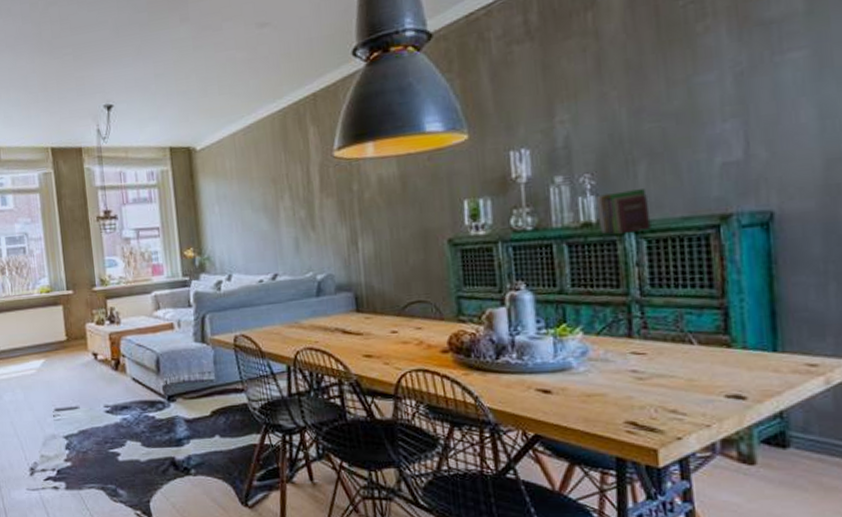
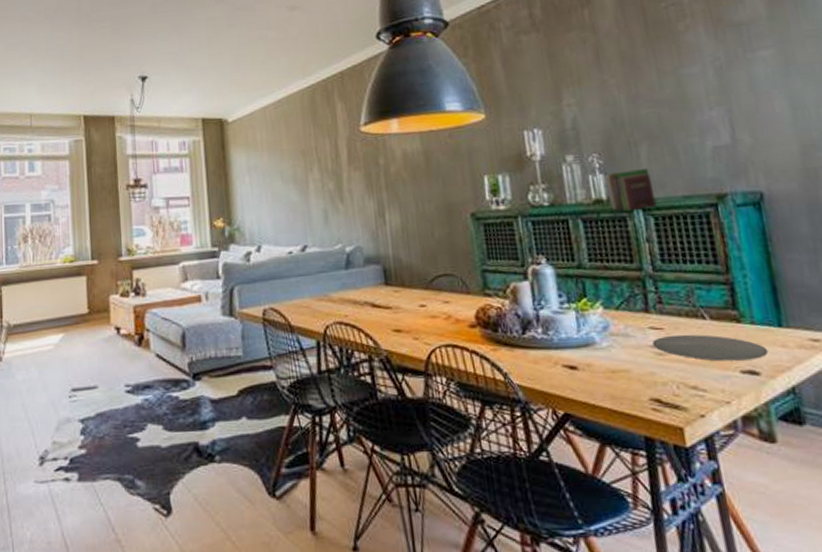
plate: none [633,359,759,386] -> present [652,334,769,362]

